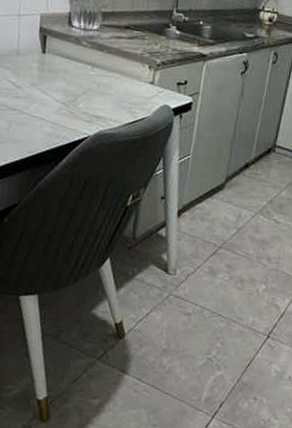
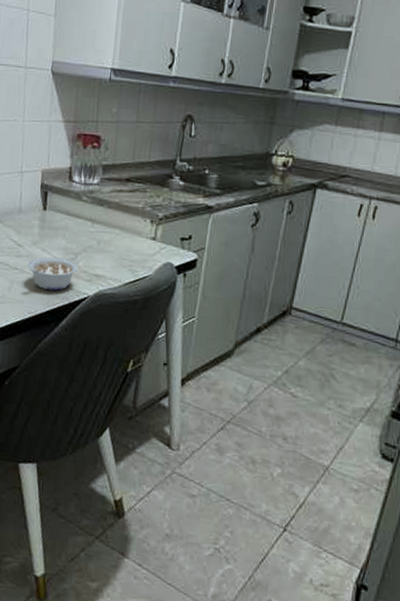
legume: none [26,98,78,131] -> present [27,257,78,291]

